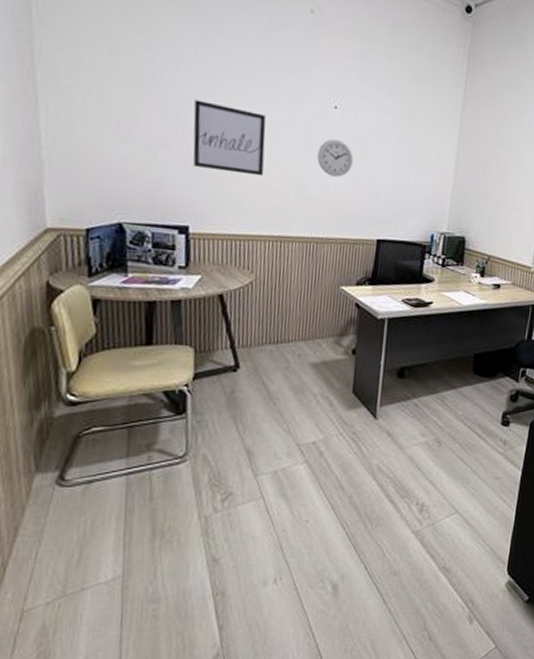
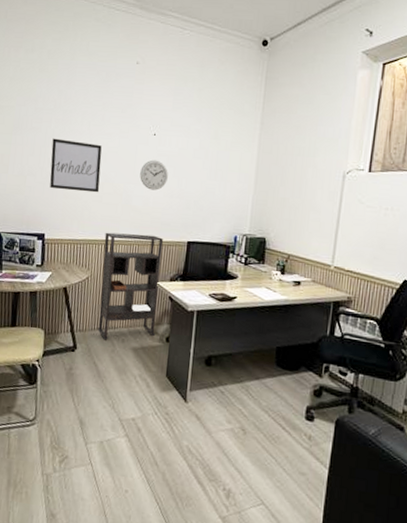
bookshelf: none [266,226,347,356] -> present [97,232,163,340]

